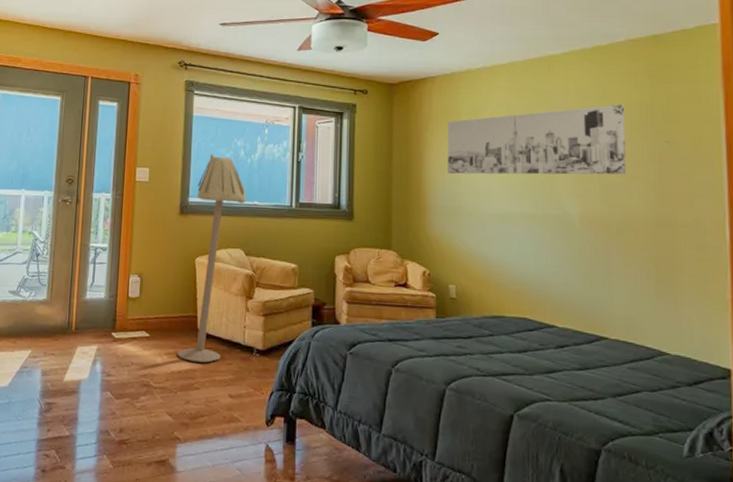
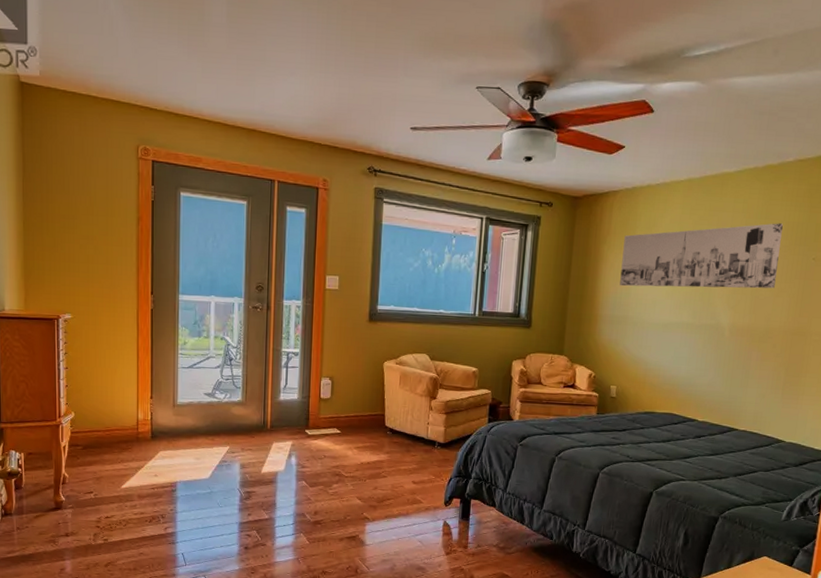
floor lamp: present [177,154,246,363] -> none [366,263,432,455]

